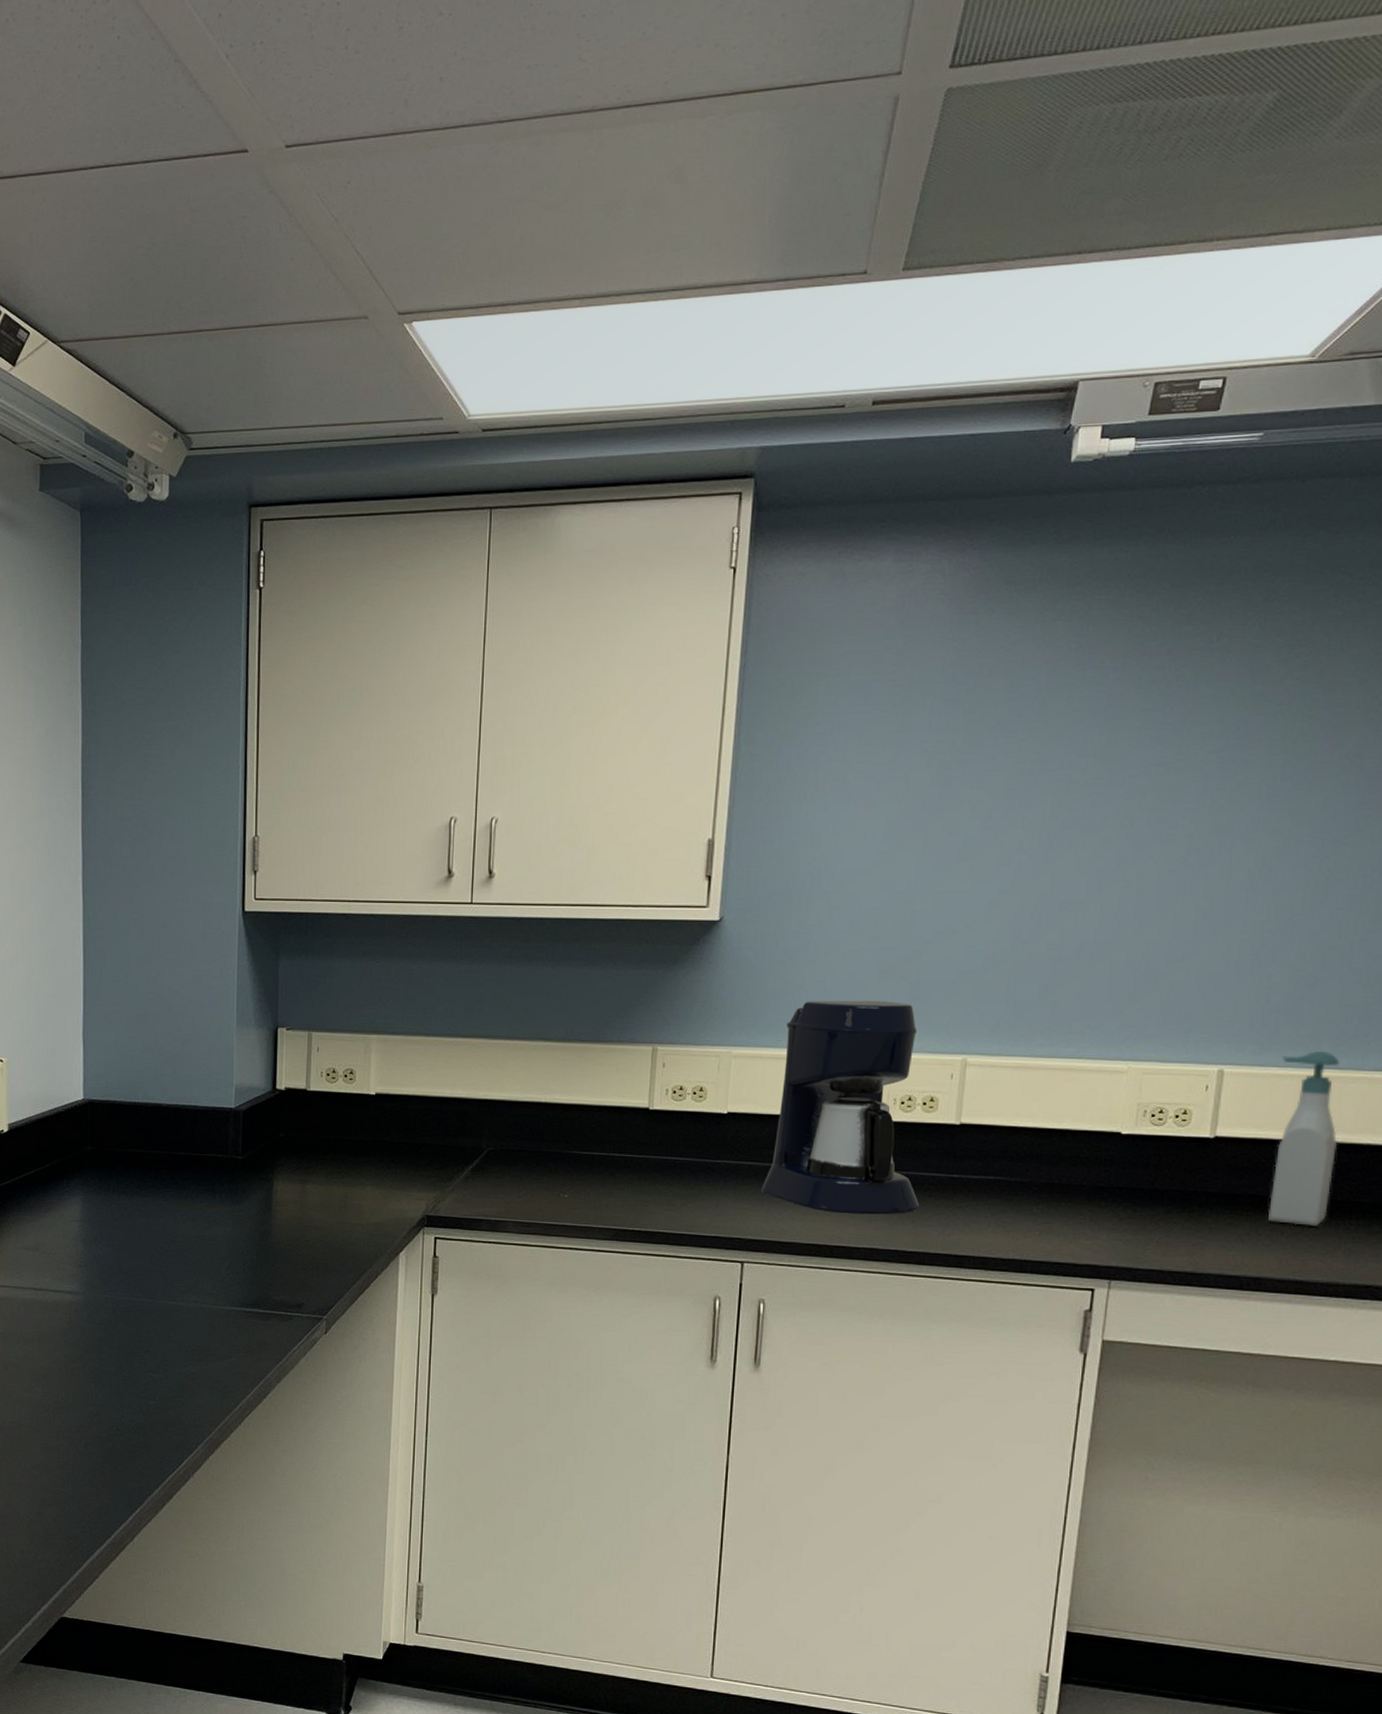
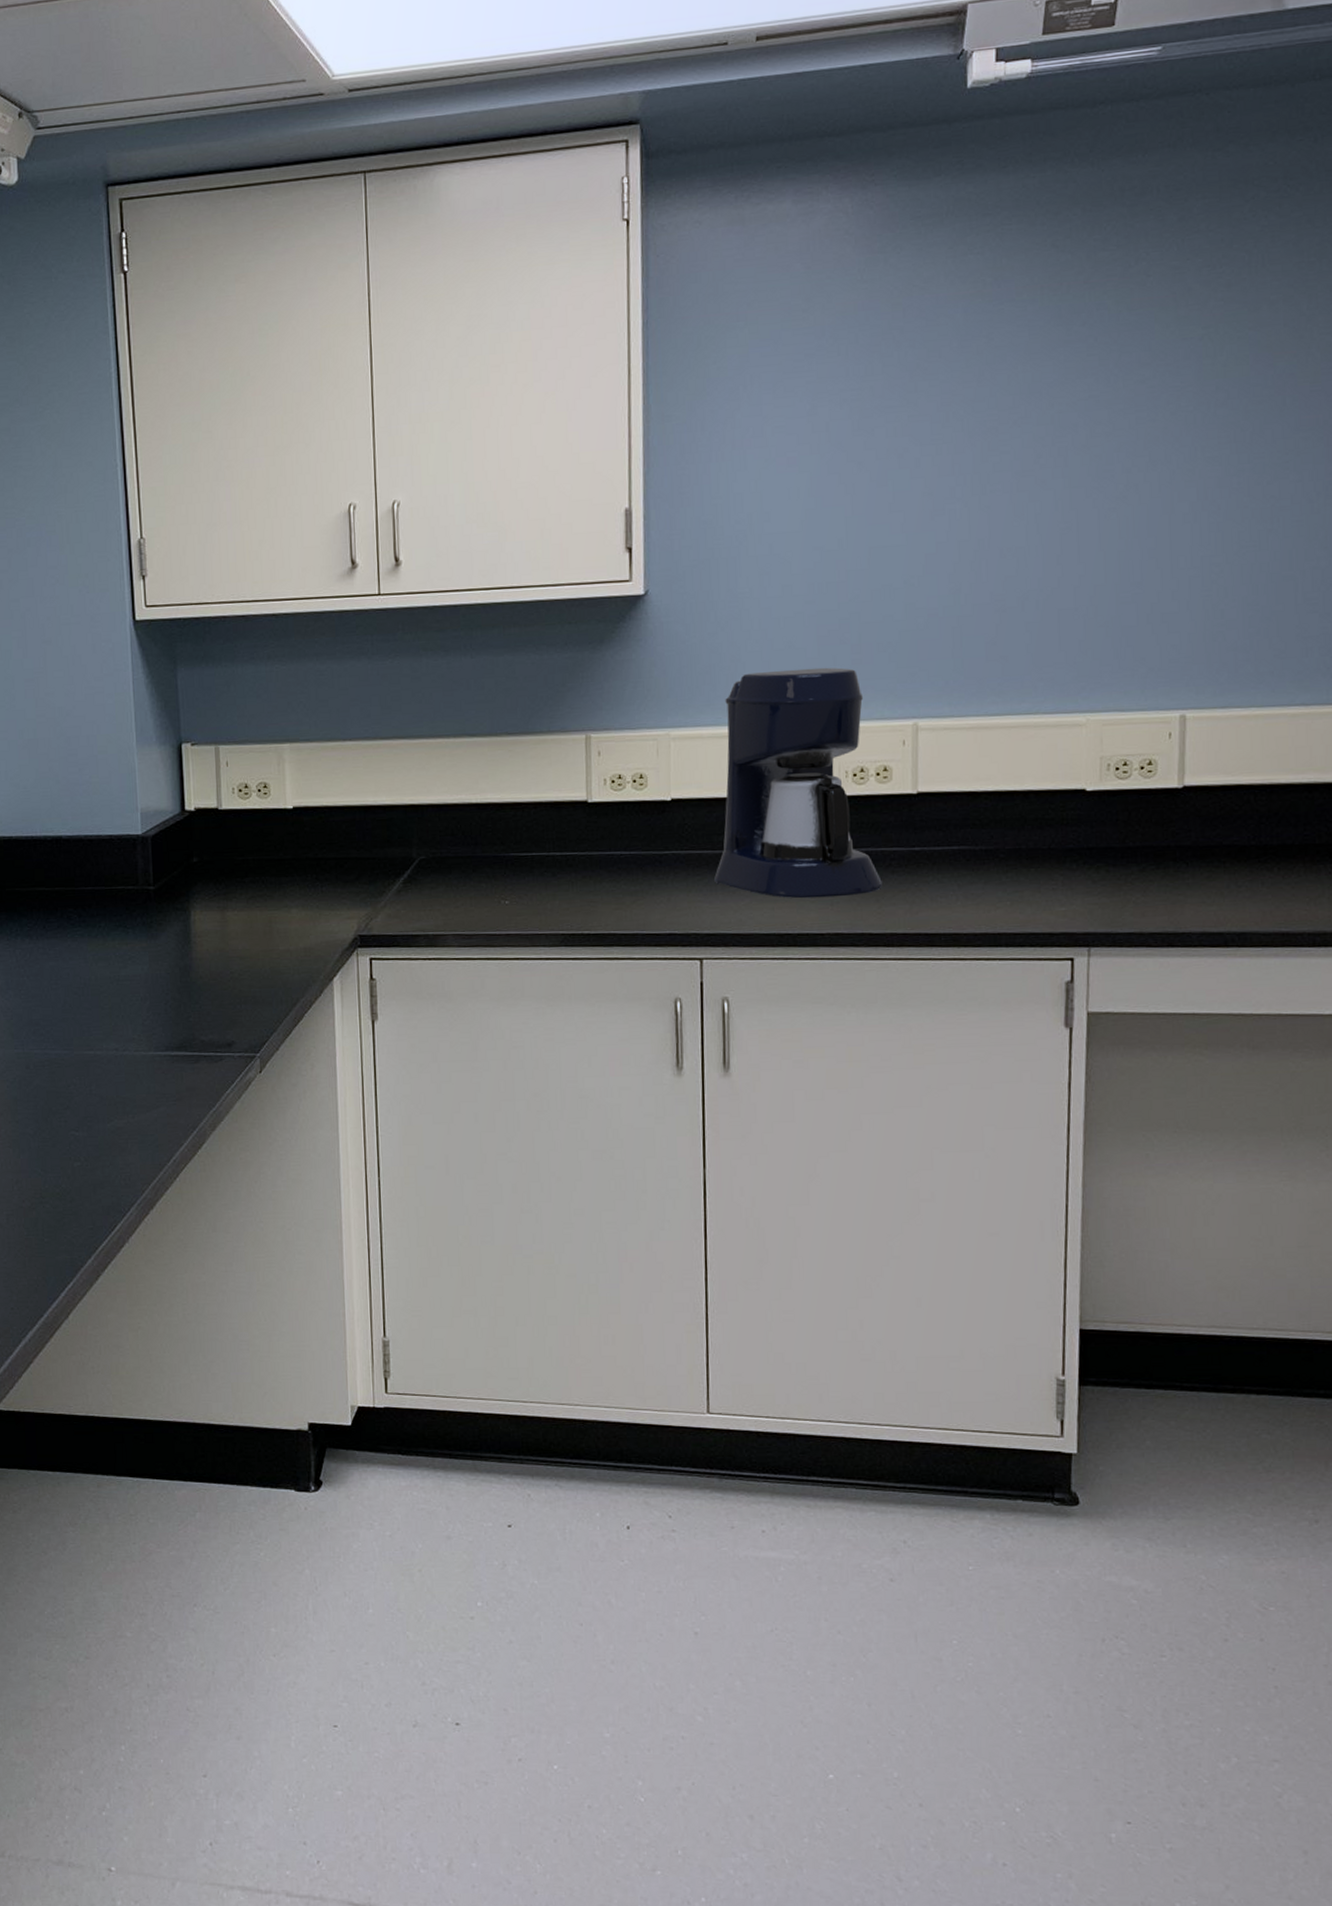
soap bottle: present [1268,1051,1340,1226] -> none [1244,688,1311,874]

